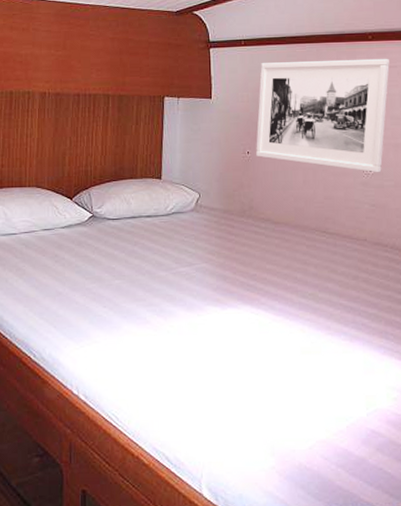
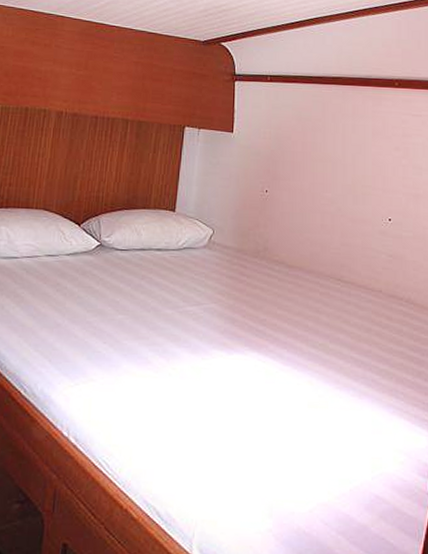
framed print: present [256,58,390,173] -> none [275,101,414,223]

